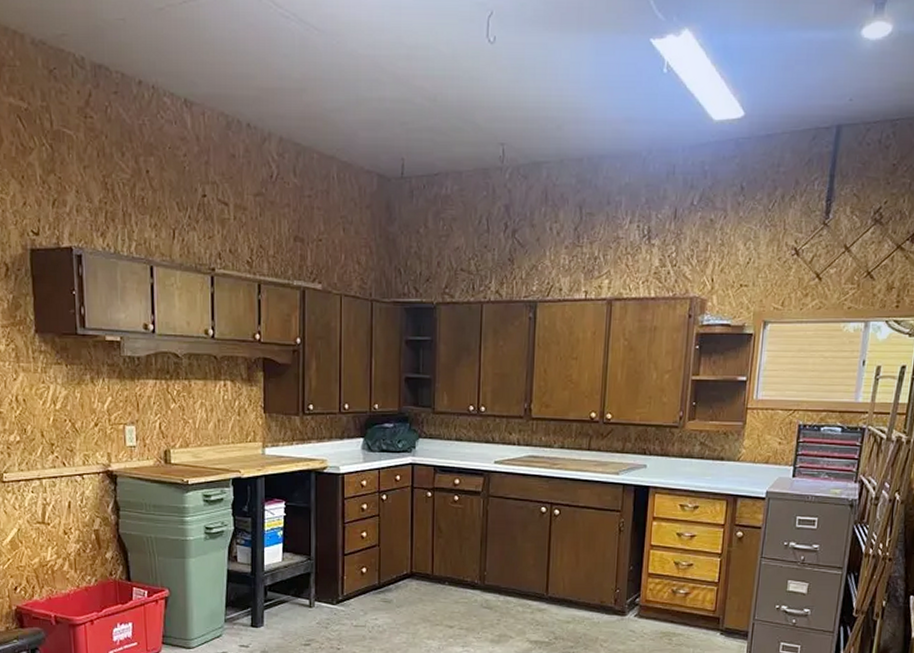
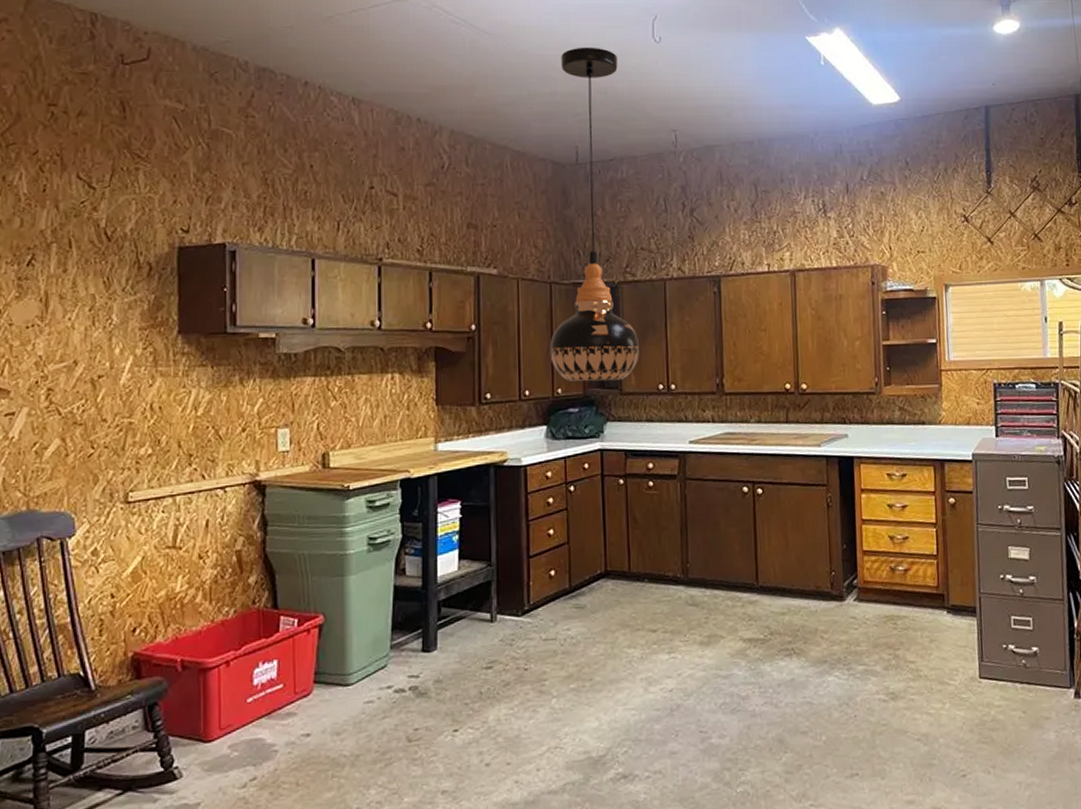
light fixture: none [369,47,454,400] -> present [549,47,640,382]

